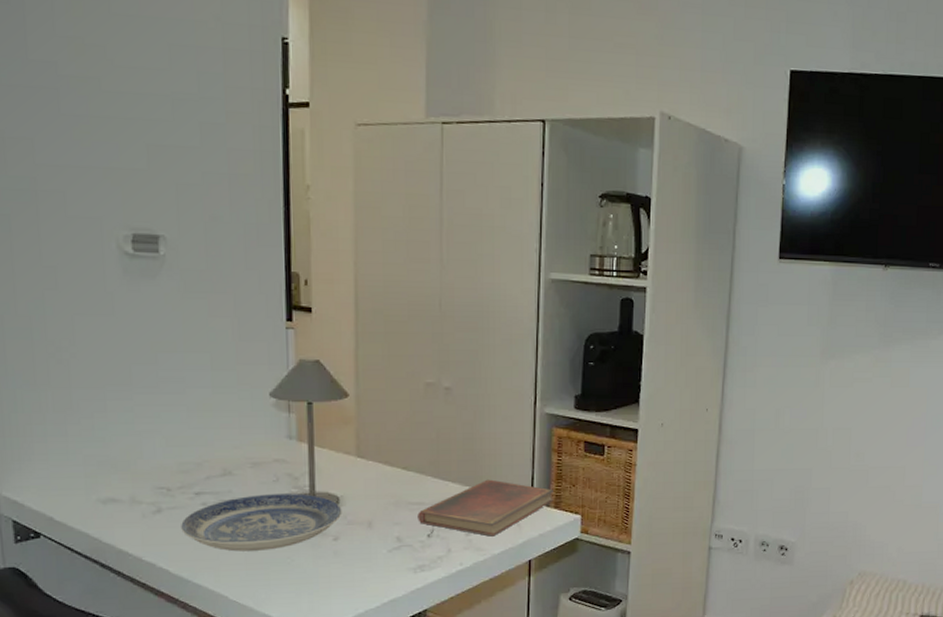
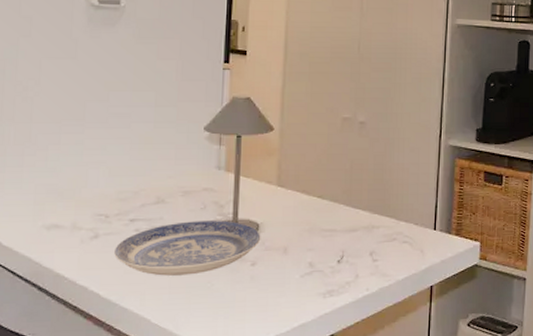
diary: present [418,479,553,537] -> none [329,207,455,263]

